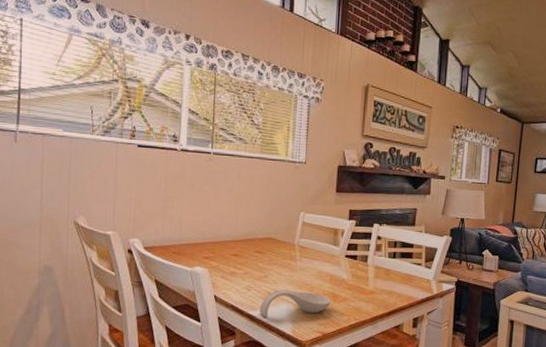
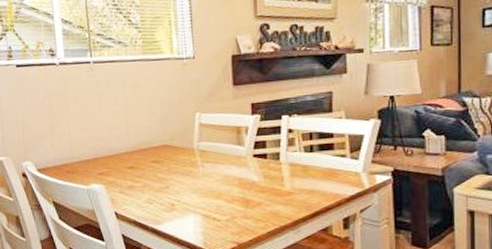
spoon rest: present [259,289,331,317] -> none [164,199,243,231]

